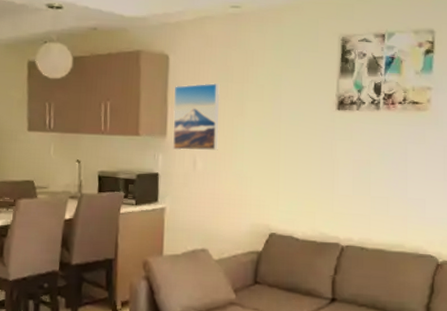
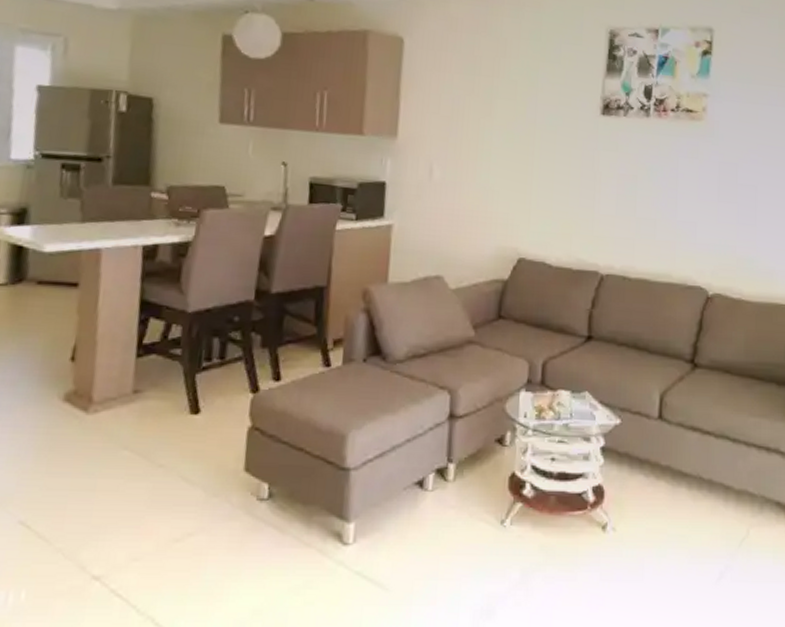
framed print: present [172,82,220,151] -> none [403,74,465,157]

